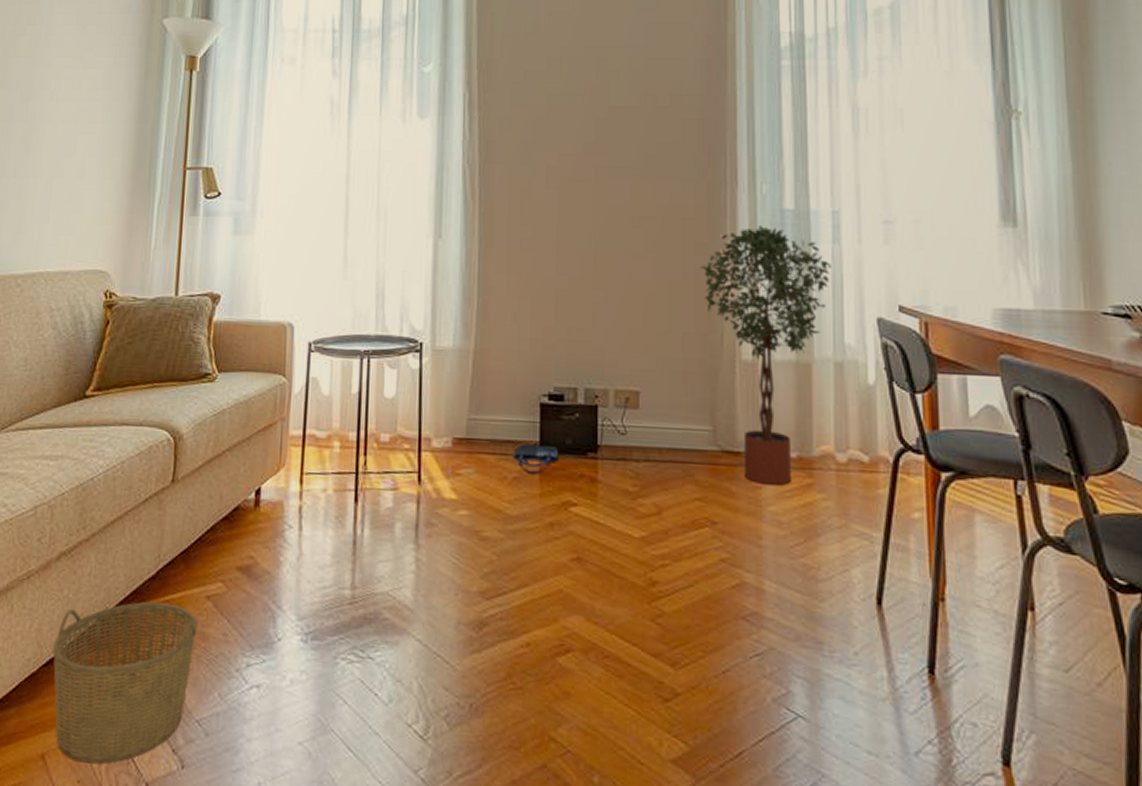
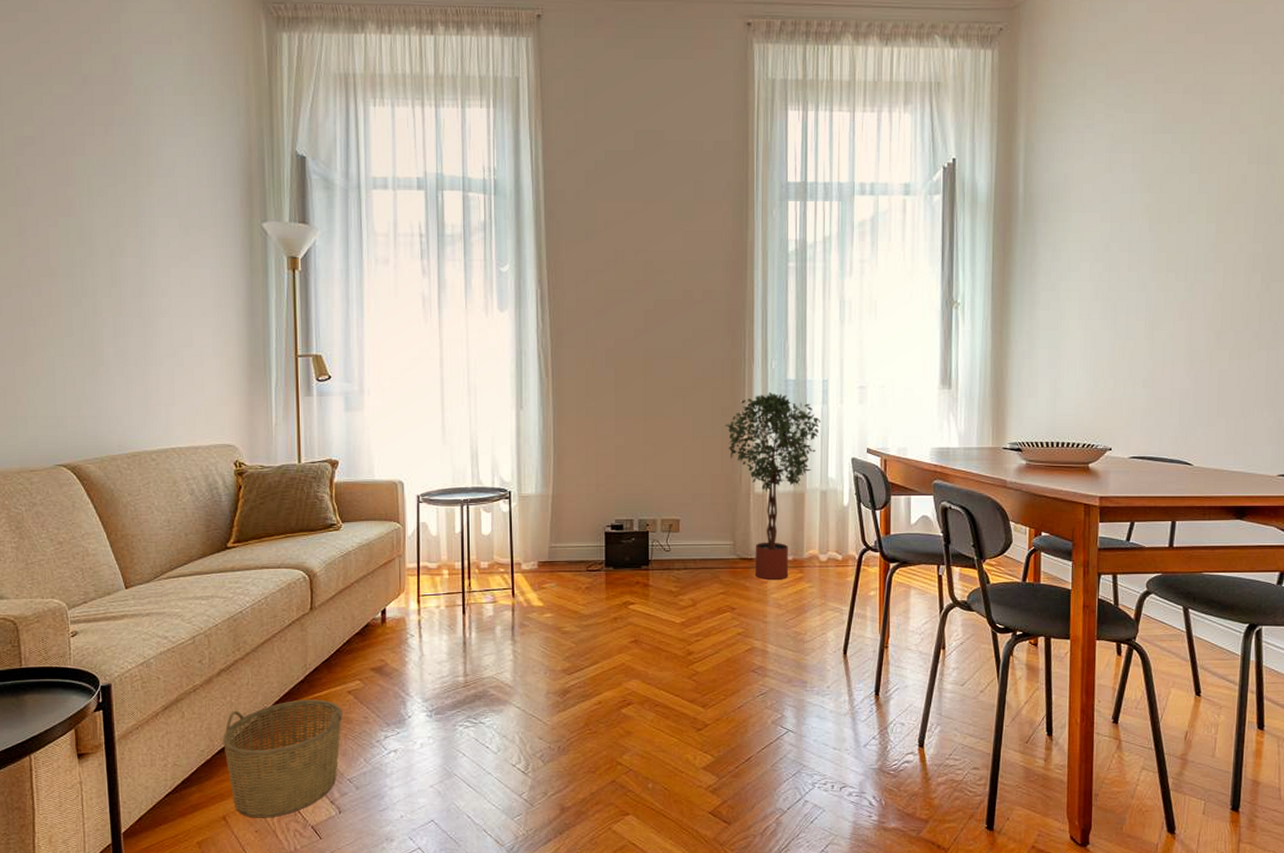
shopping bag: present [513,445,559,475] -> none [585,563,620,585]

